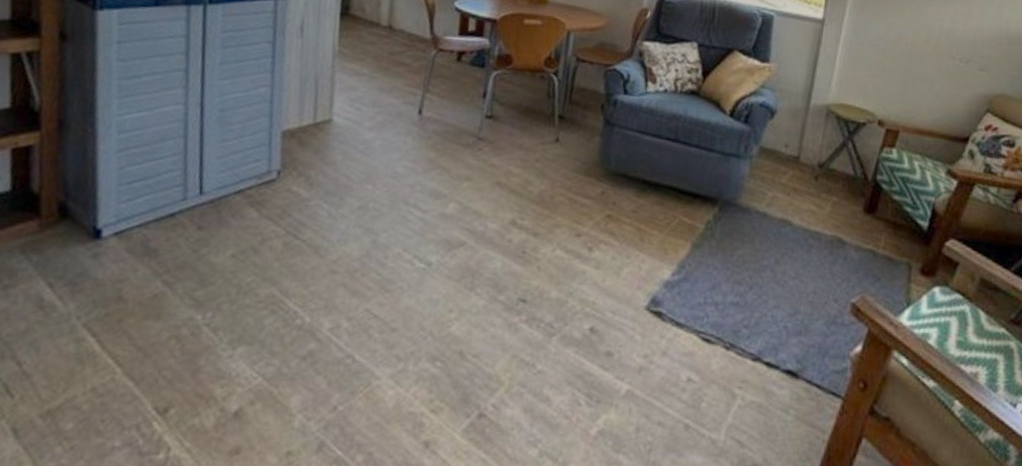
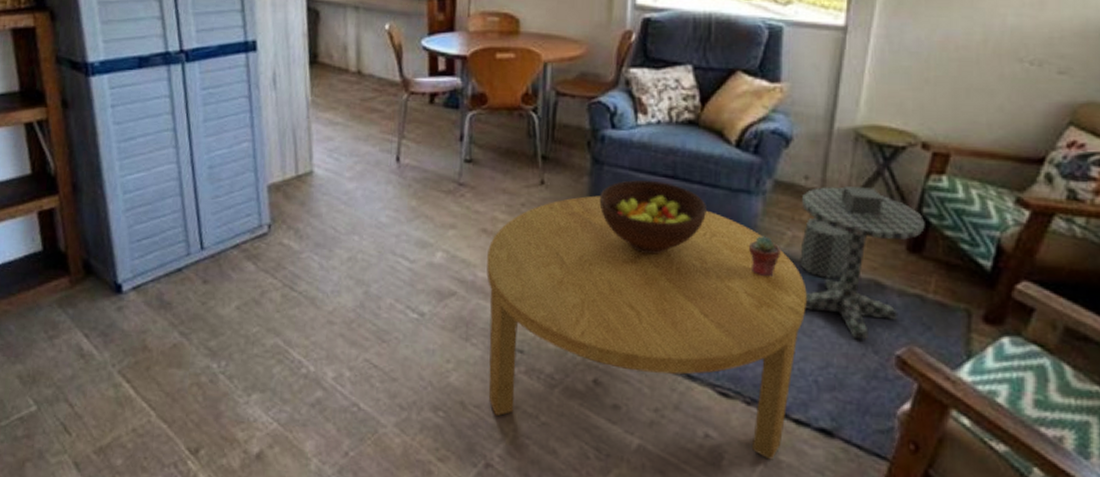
coffee table: none [488,154,782,401] -> present [486,195,807,460]
fruit bowl: none [608,141,703,210] -> present [599,180,708,254]
potted succulent: none [736,195,763,233] -> present [749,236,782,277]
side table: none [777,153,878,290] -> present [800,185,925,340]

